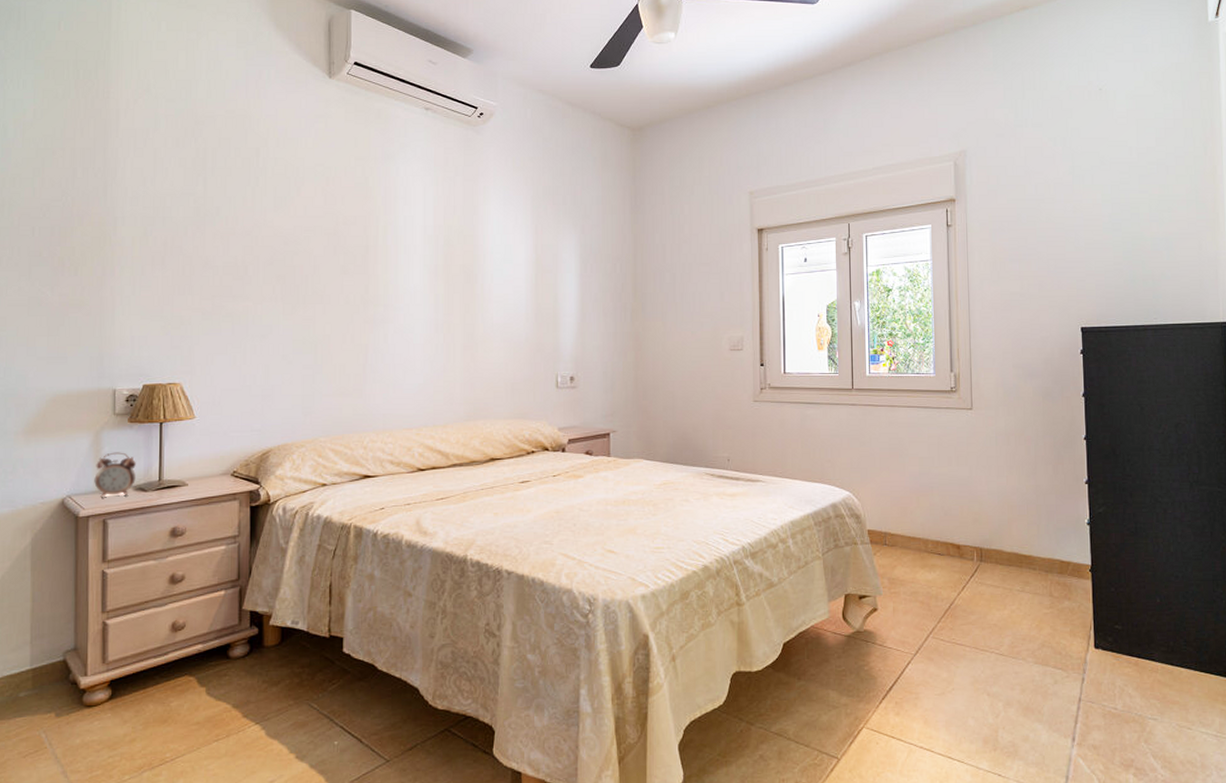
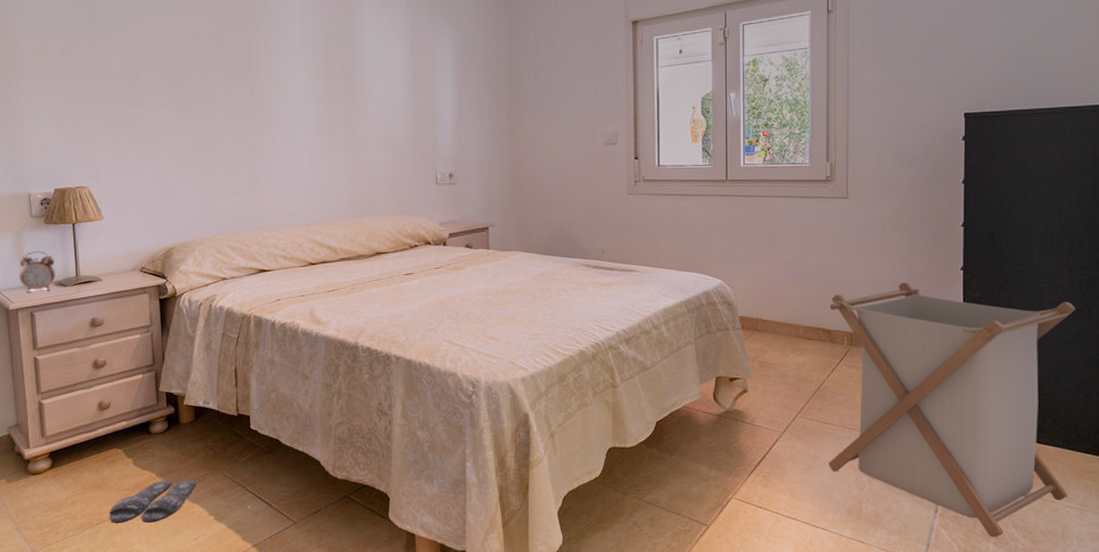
slippers: none [173,712,278,764] -> present [109,480,197,523]
laundry basket: none [958,495,1204,769] -> present [828,281,1075,538]

